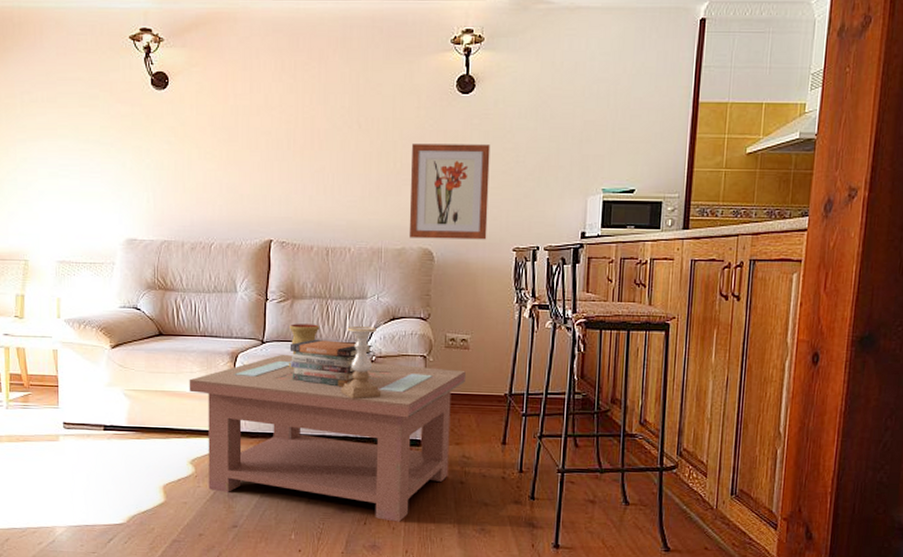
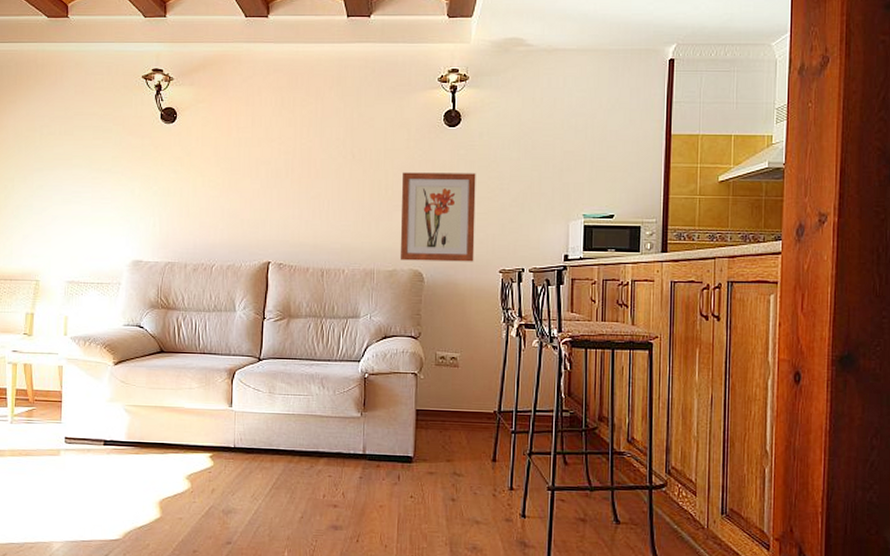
coffee table: present [189,354,466,522] -> none [187,371,455,540]
oil burner: present [288,323,320,370] -> none [283,341,315,386]
book stack: present [289,339,373,387] -> none [285,356,366,404]
candle holder: present [340,325,382,399] -> none [334,343,374,416]

